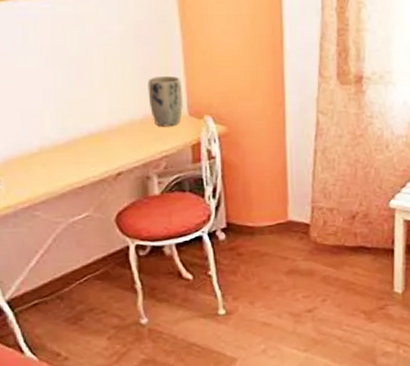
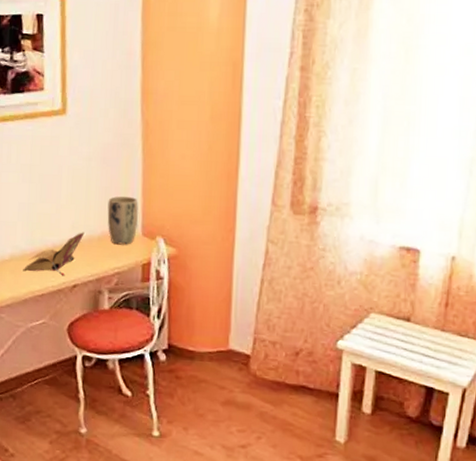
book: none [56,116,124,165] -> present [23,232,85,276]

